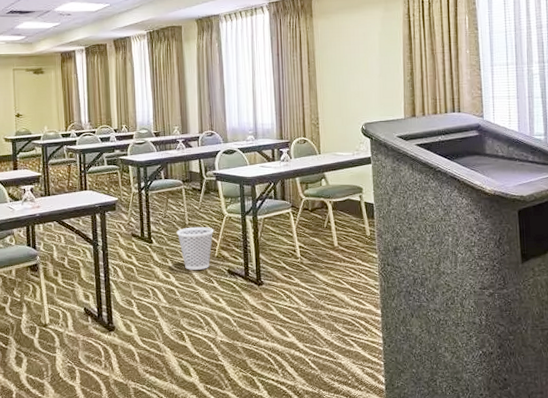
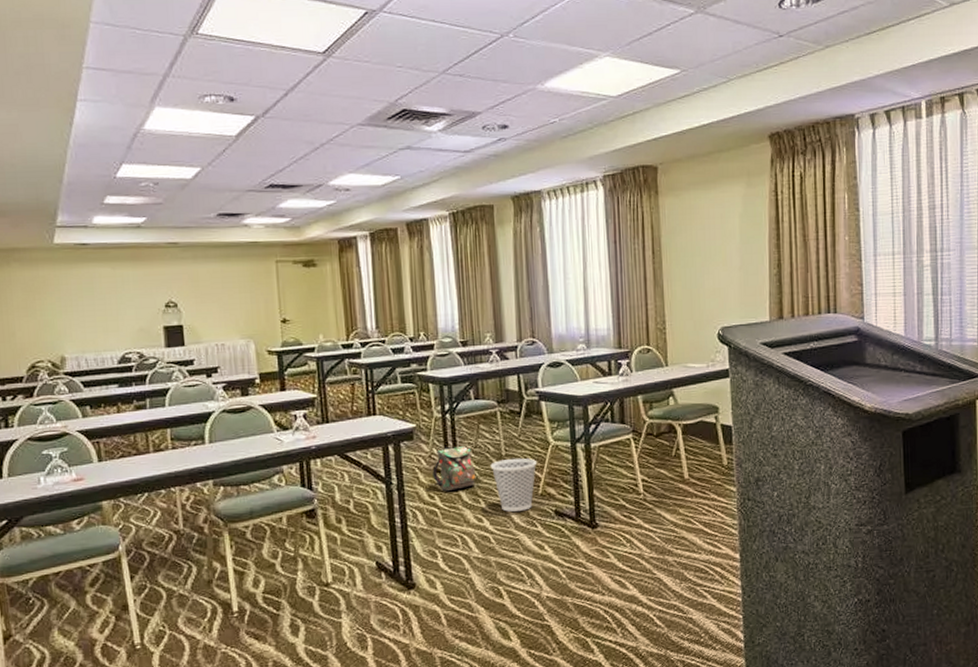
backpack: none [130,216,164,253] -> present [432,446,475,492]

